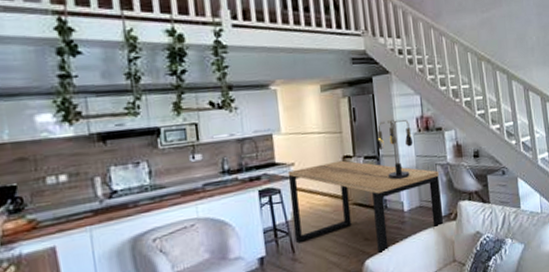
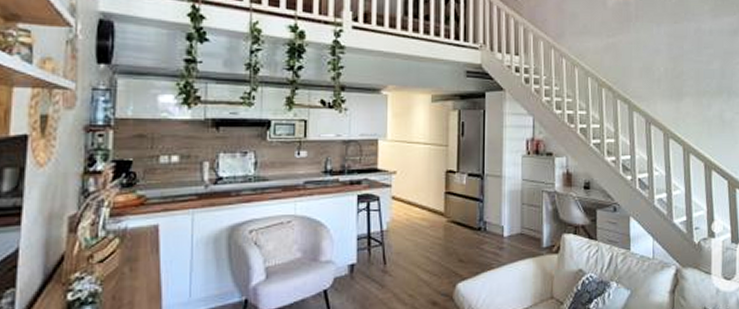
dining table: present [287,160,443,253] -> none [388,174,544,277]
lamp: present [377,119,413,180] -> none [483,139,520,203]

